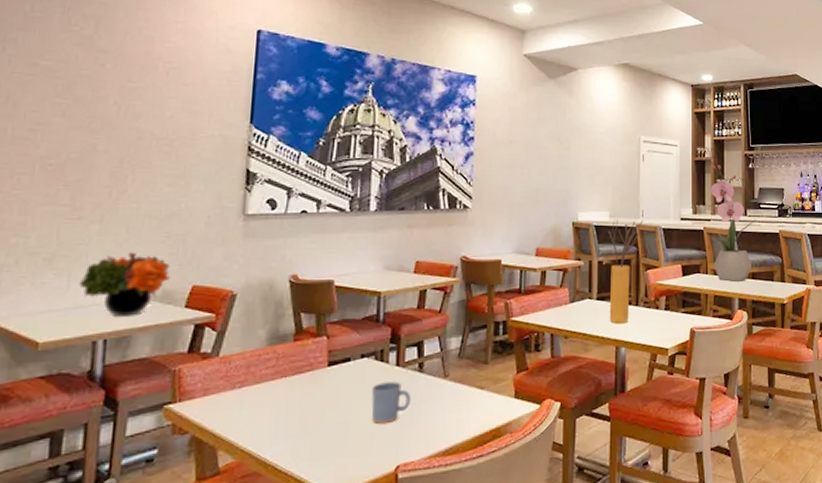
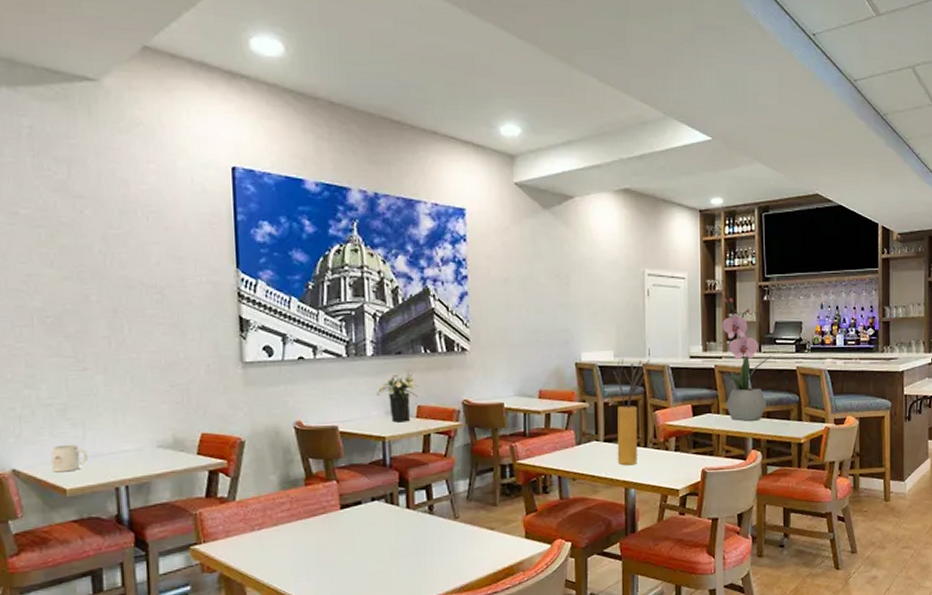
mug: none [26,295,68,325] -> present [50,444,87,473]
flower arrangement: present [79,252,172,317] -> none [94,401,180,464]
mug: present [371,381,410,424] -> none [385,523,423,563]
flower arrangement: none [376,229,419,278] -> present [377,373,419,423]

